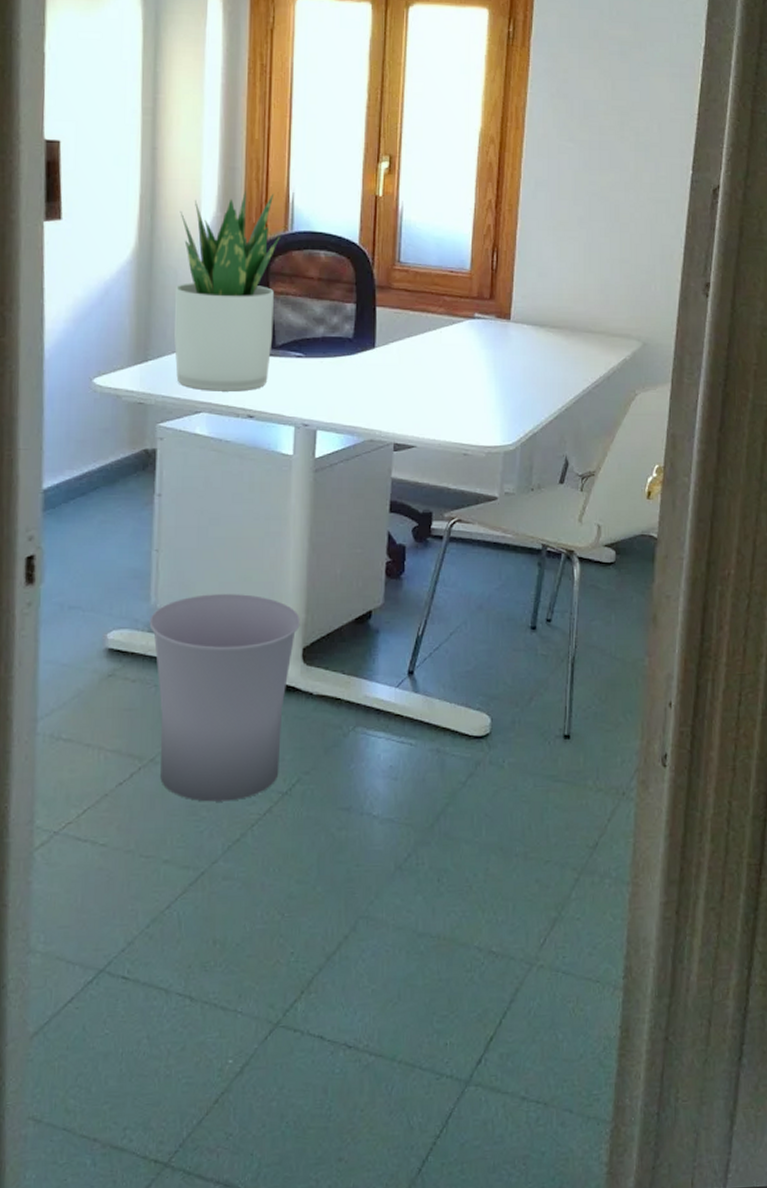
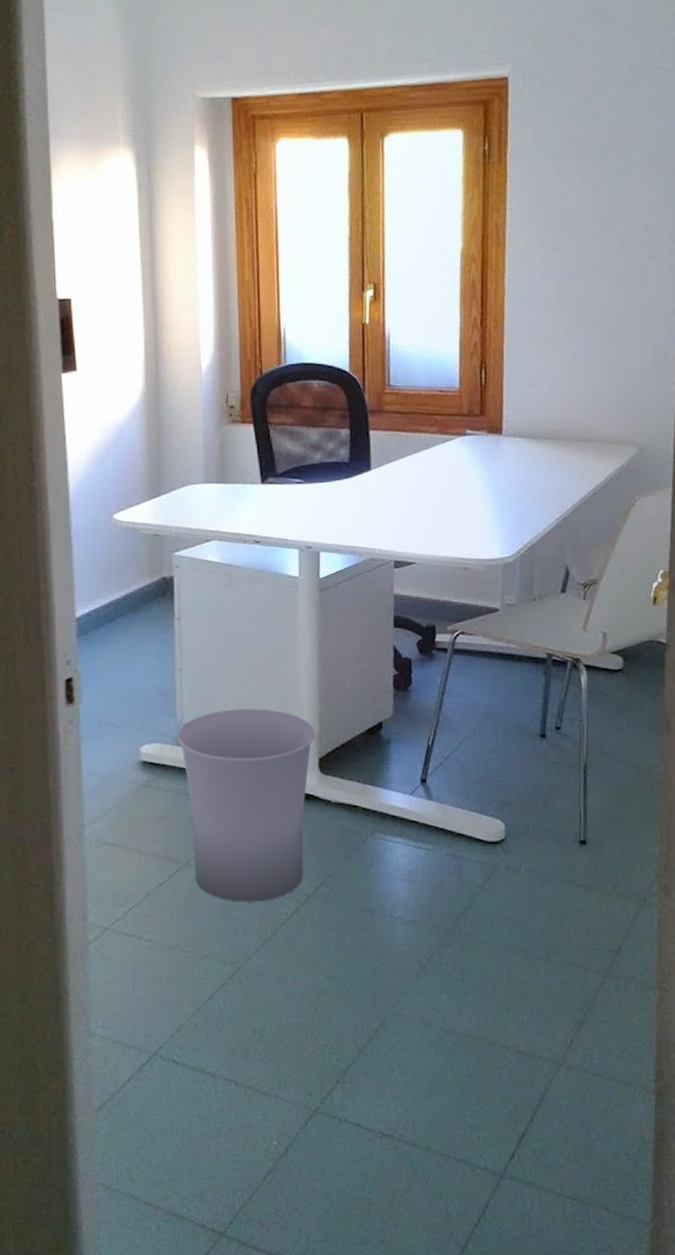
planter: present [173,191,280,392] -> none [181,330,275,520]

